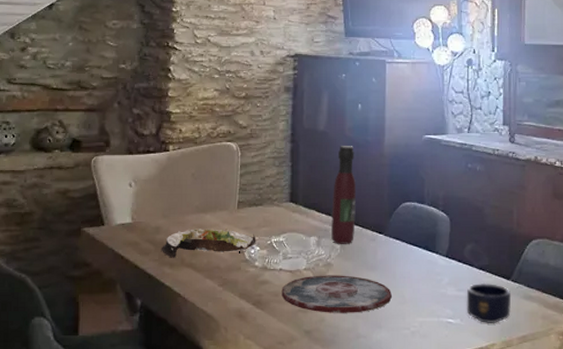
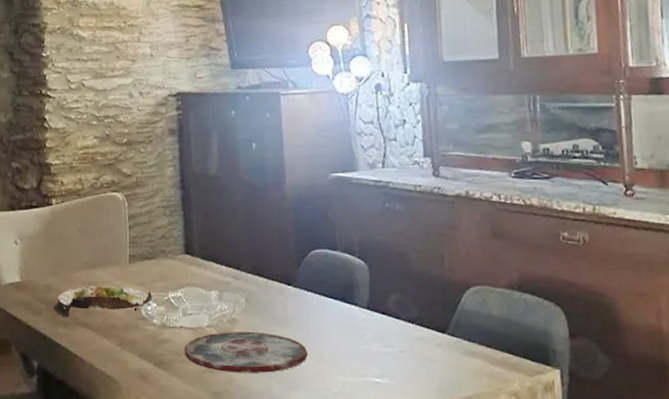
wine bottle: present [331,146,356,244] -> none [231,190,260,298]
mug: present [466,282,512,323] -> none [394,337,449,383]

